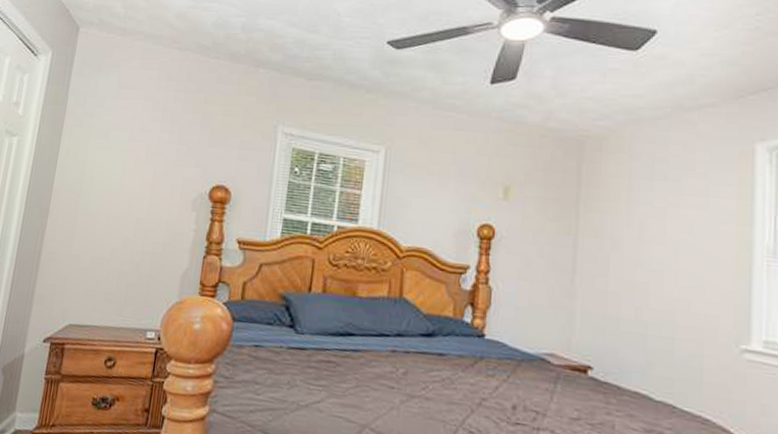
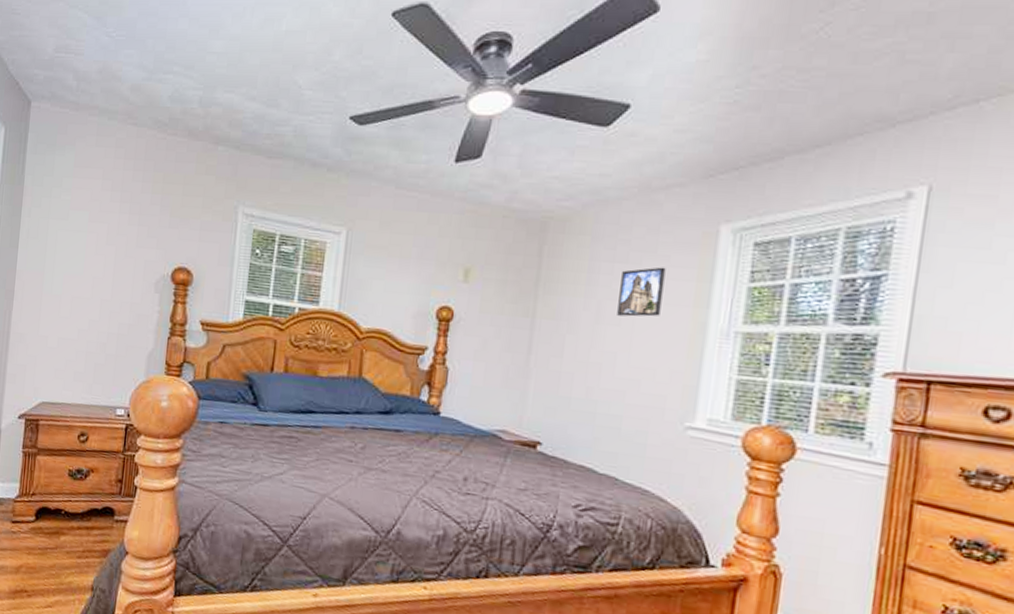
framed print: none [660,184,706,235] -> present [617,267,666,317]

